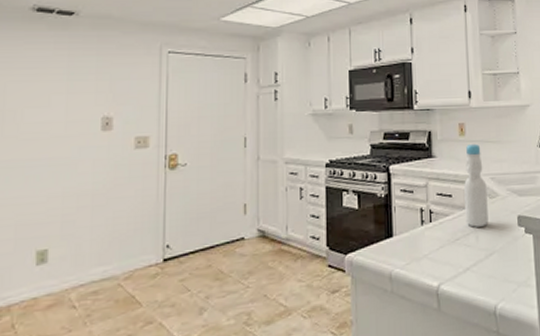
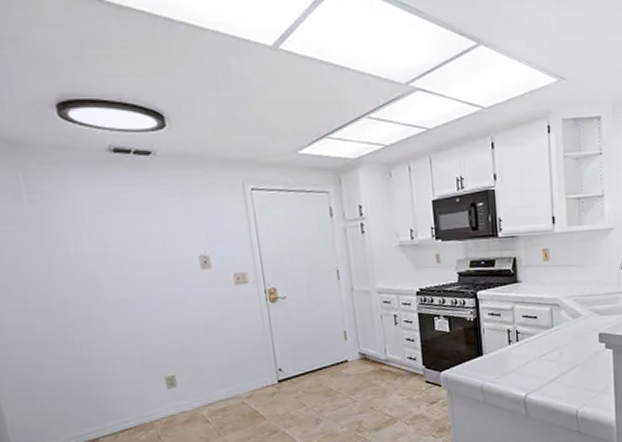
bottle: present [464,143,489,227] -> none [548,268,572,345]

